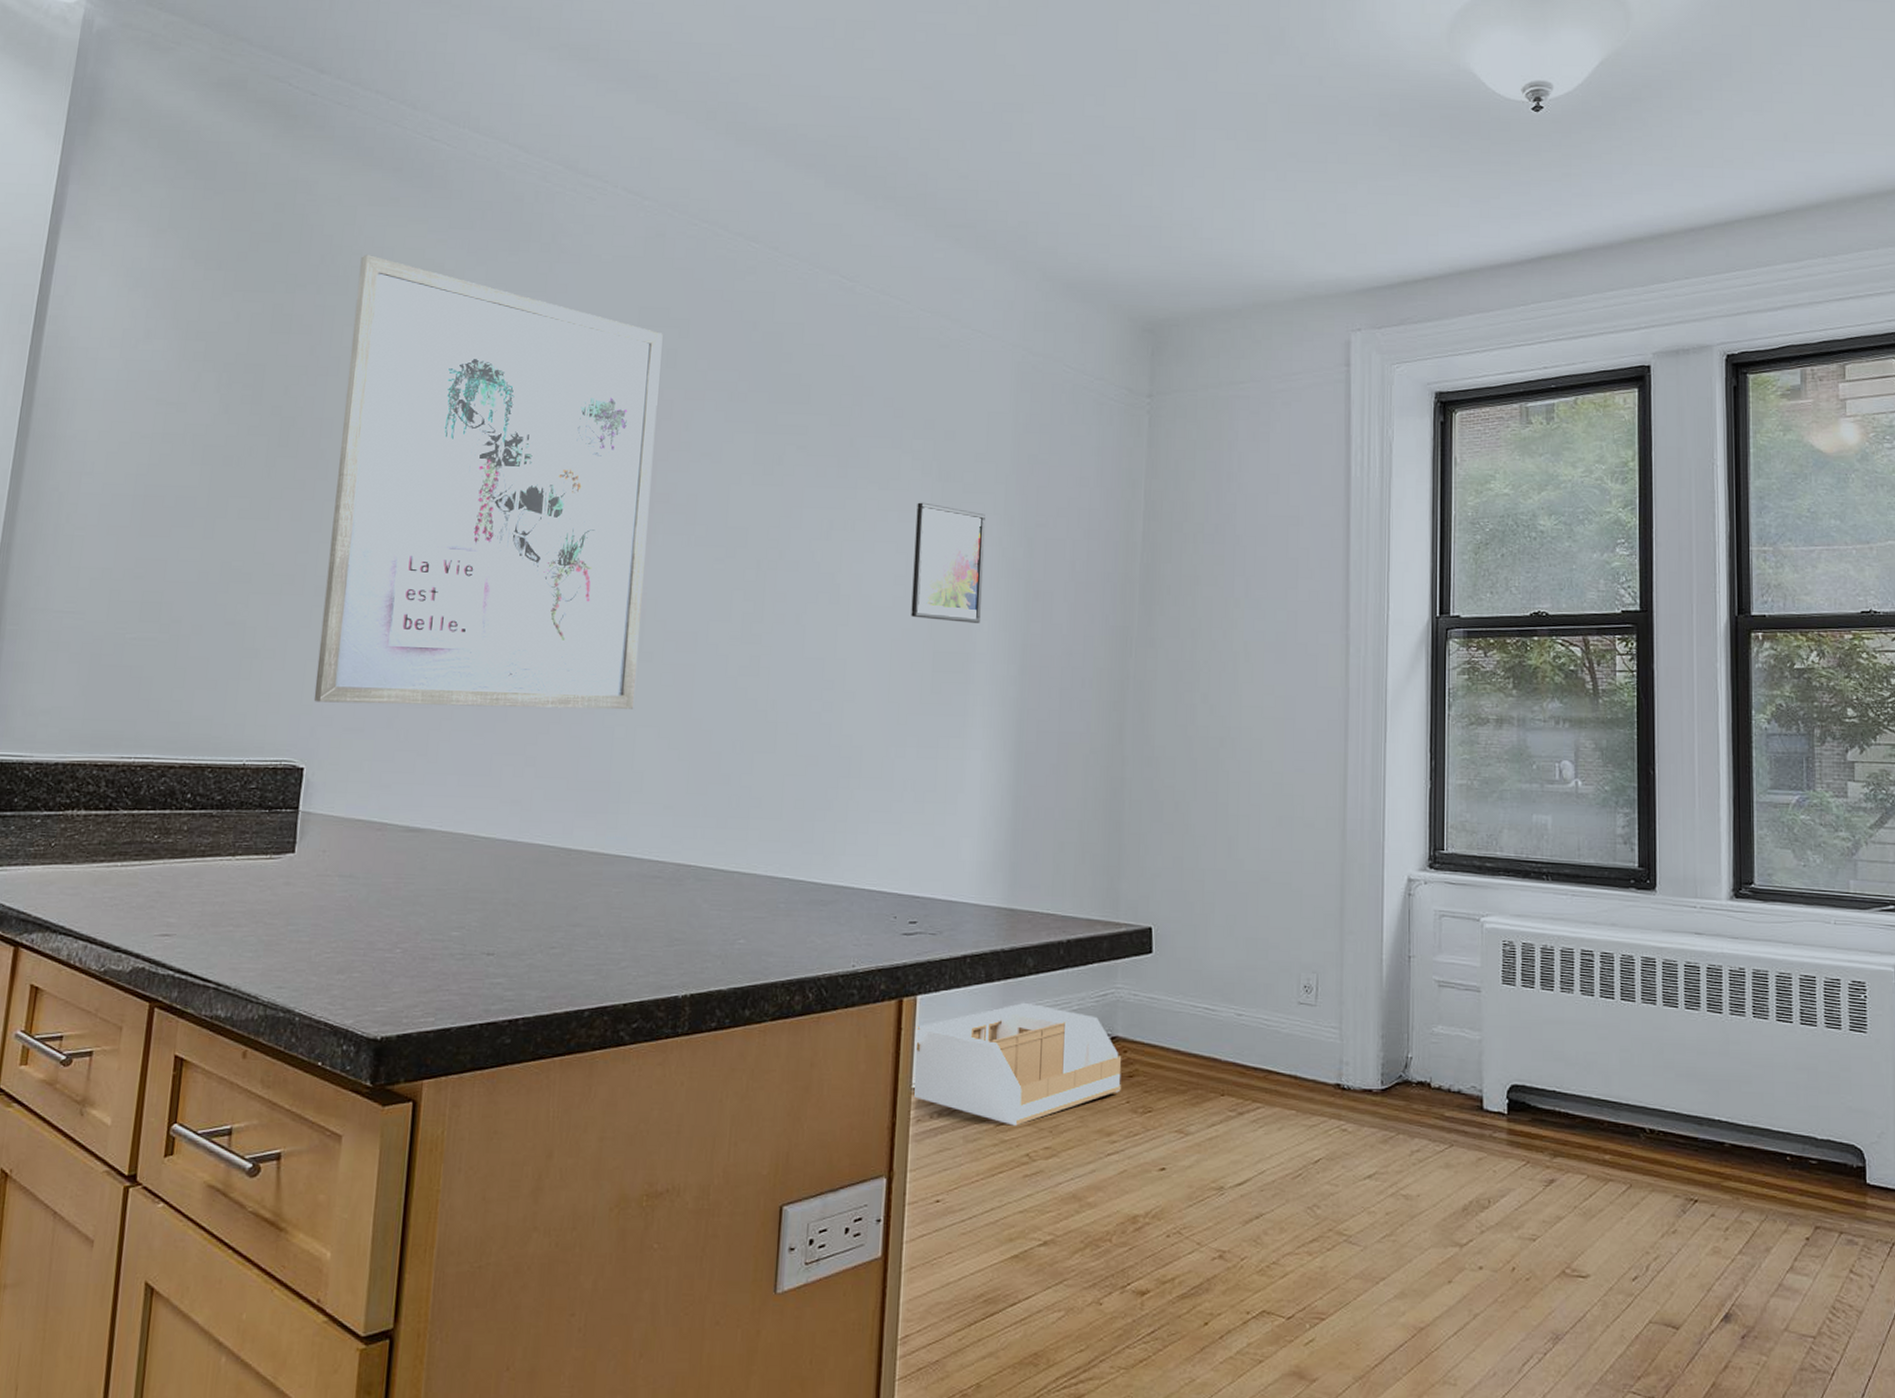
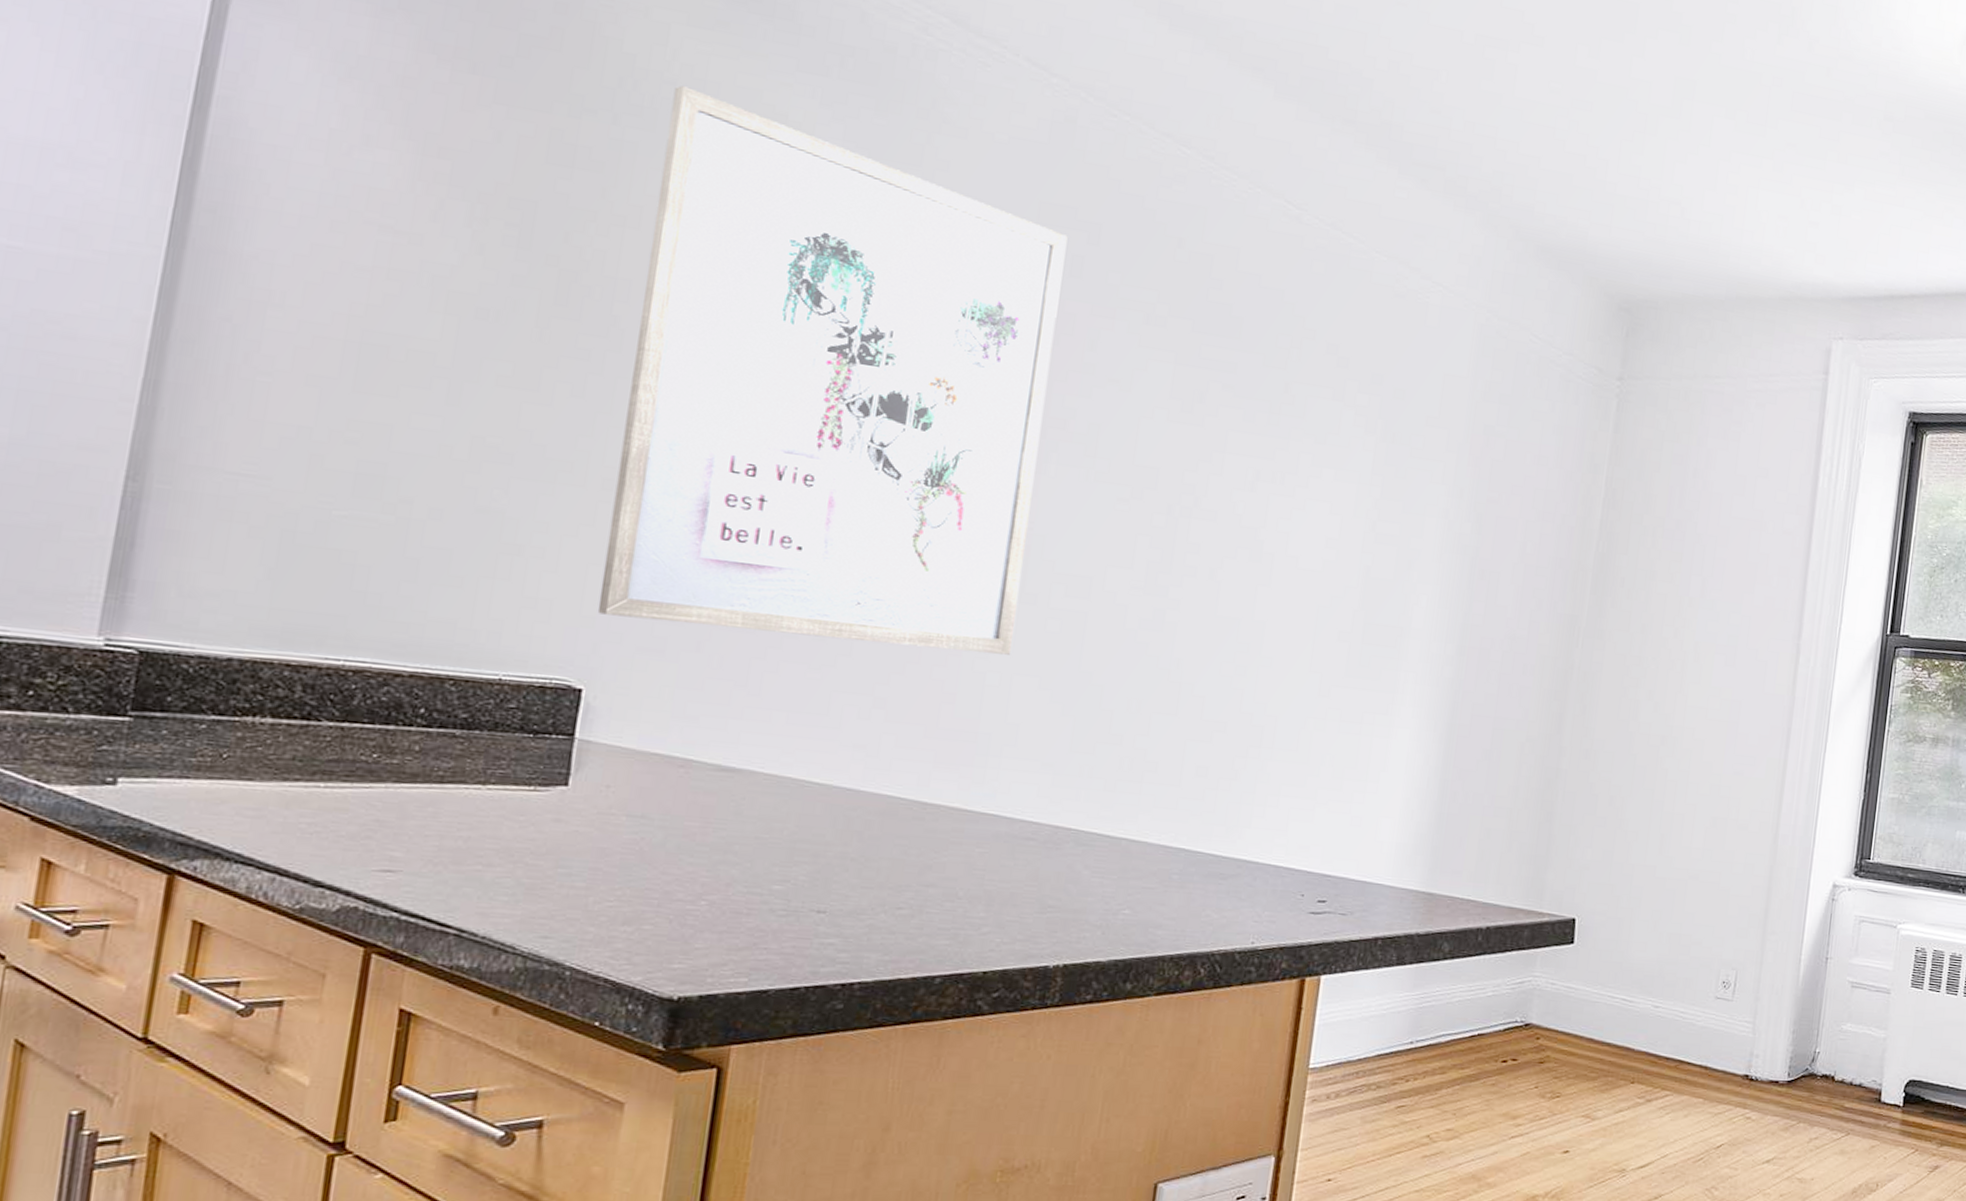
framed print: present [911,502,985,623] -> none [1342,462,1432,597]
storage bin: present [913,1002,1122,1126] -> none [1310,986,1534,1108]

